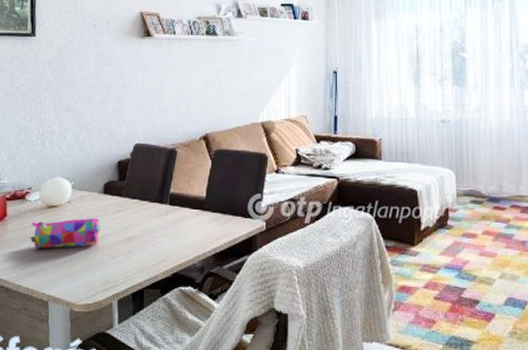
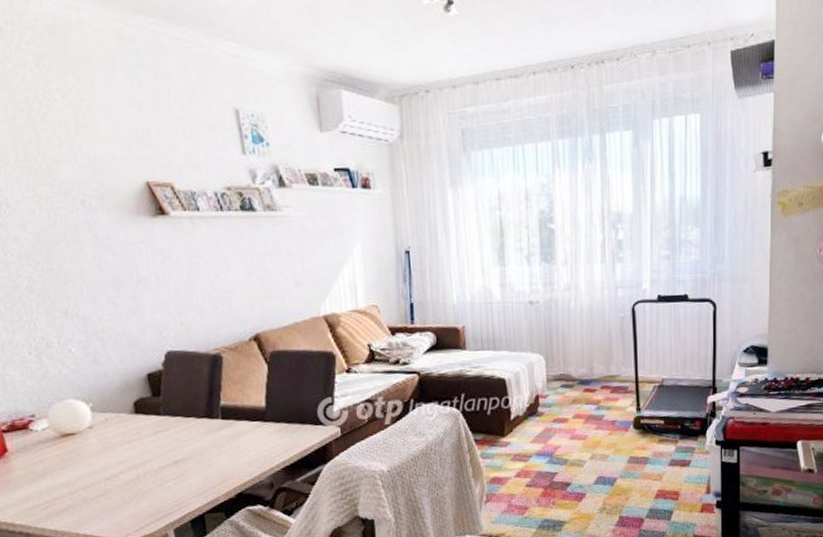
pencil case: present [30,218,101,249] -> none [45,443,139,486]

